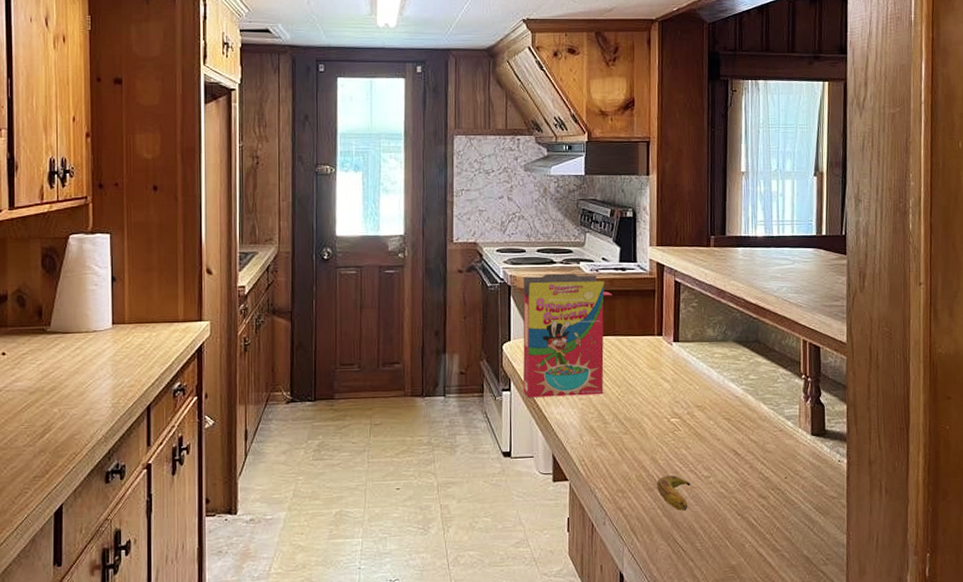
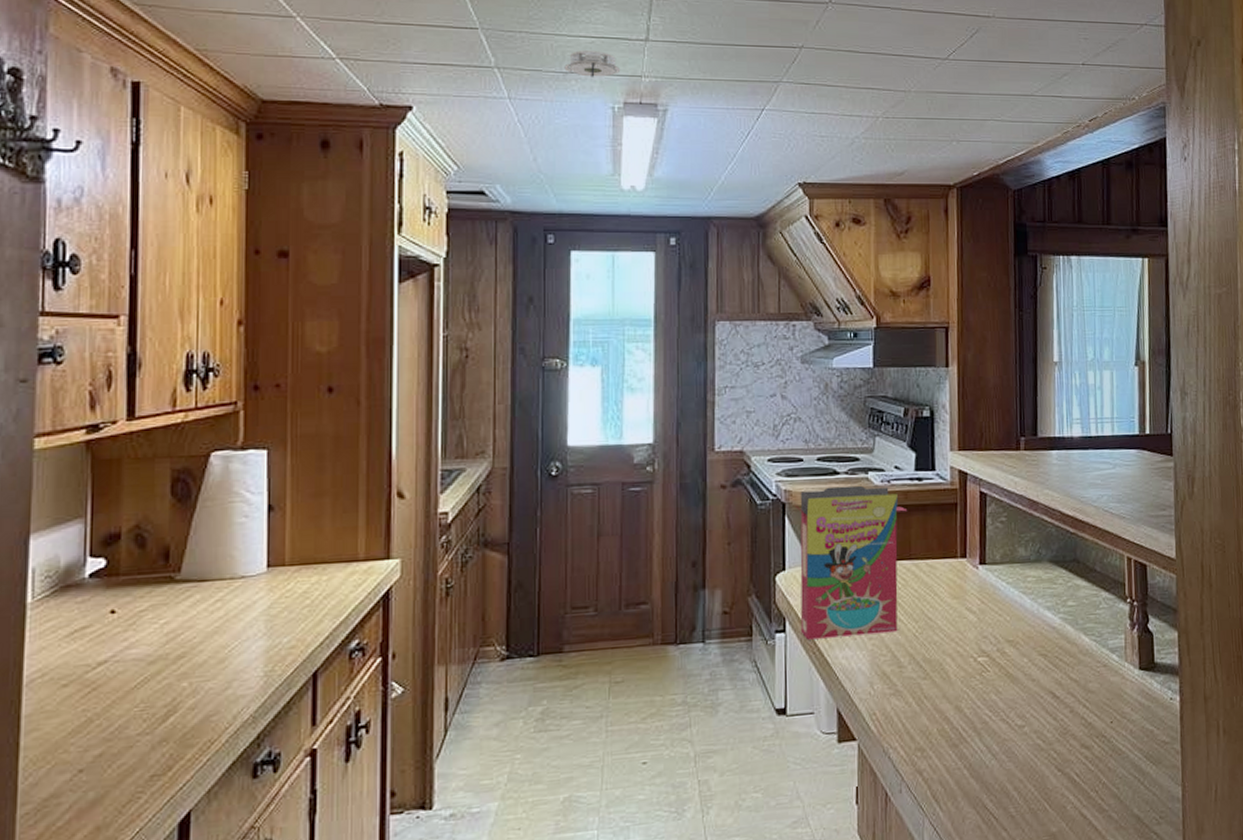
banana: present [657,475,691,511] -> none [962,727,1003,770]

